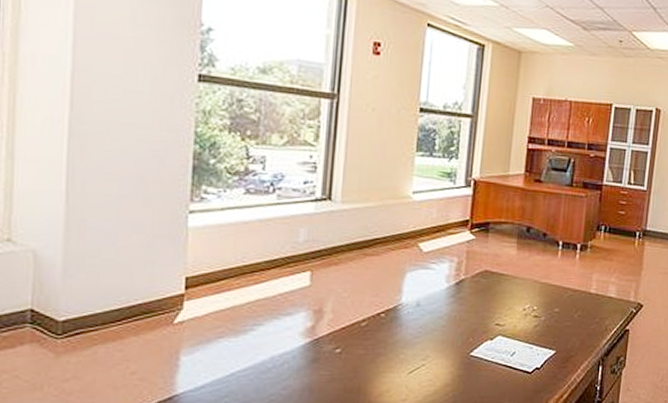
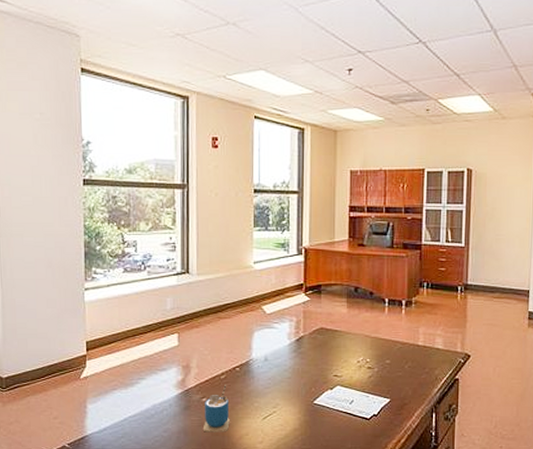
cup: none [333,332,369,389] -> present [202,384,230,432]

